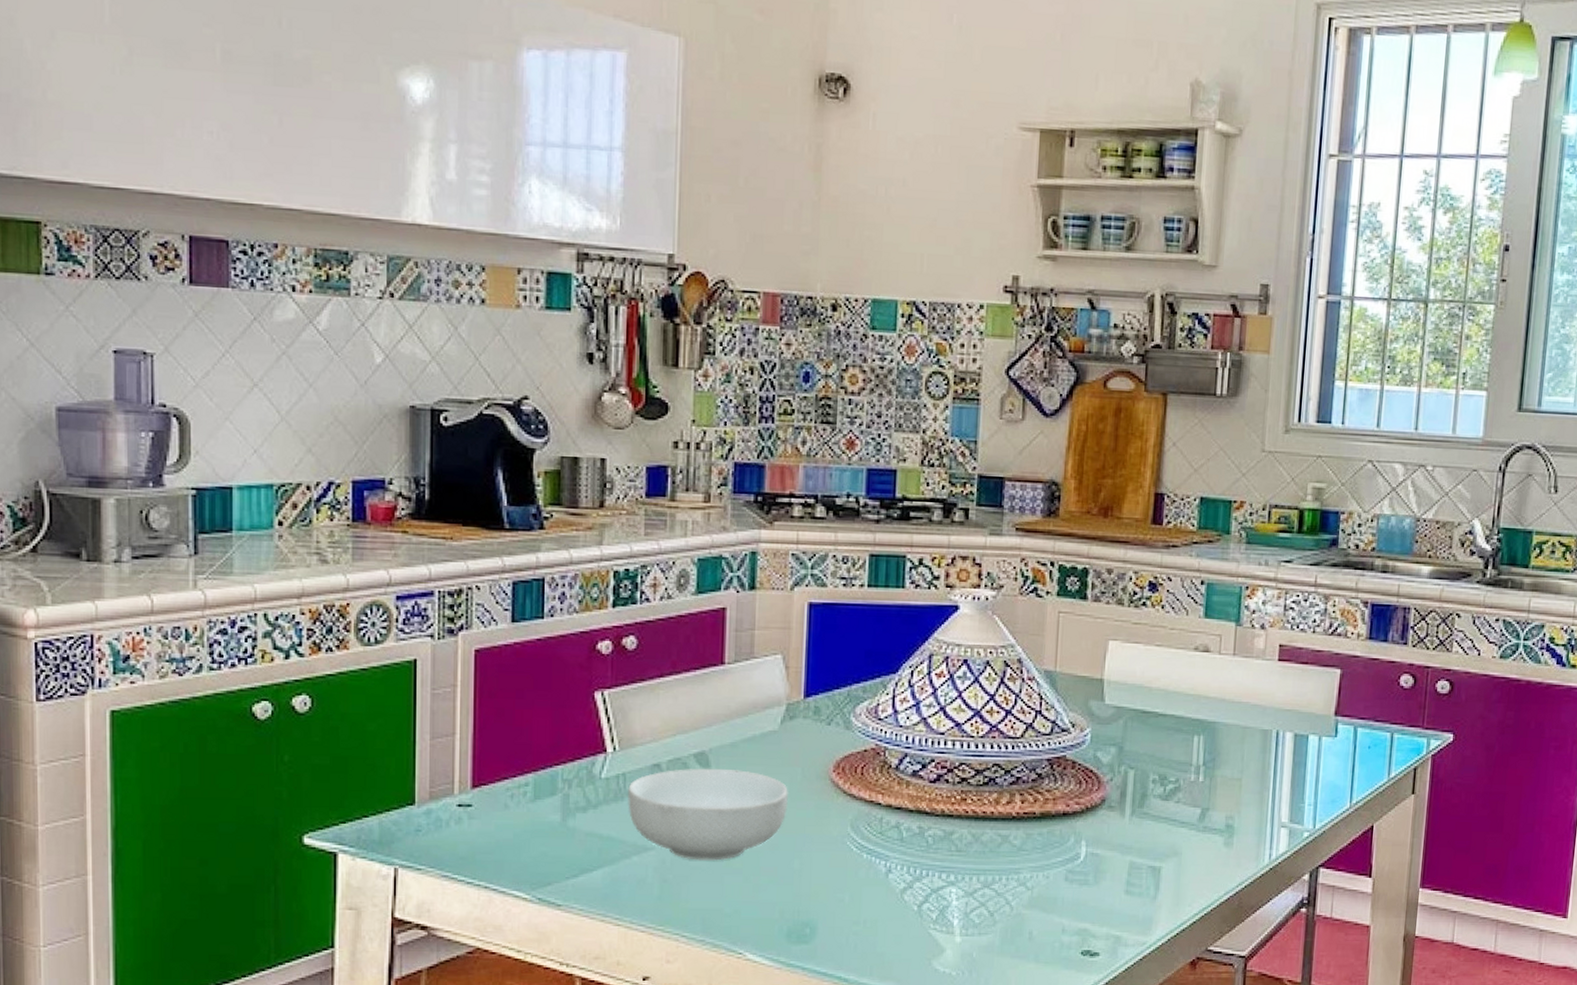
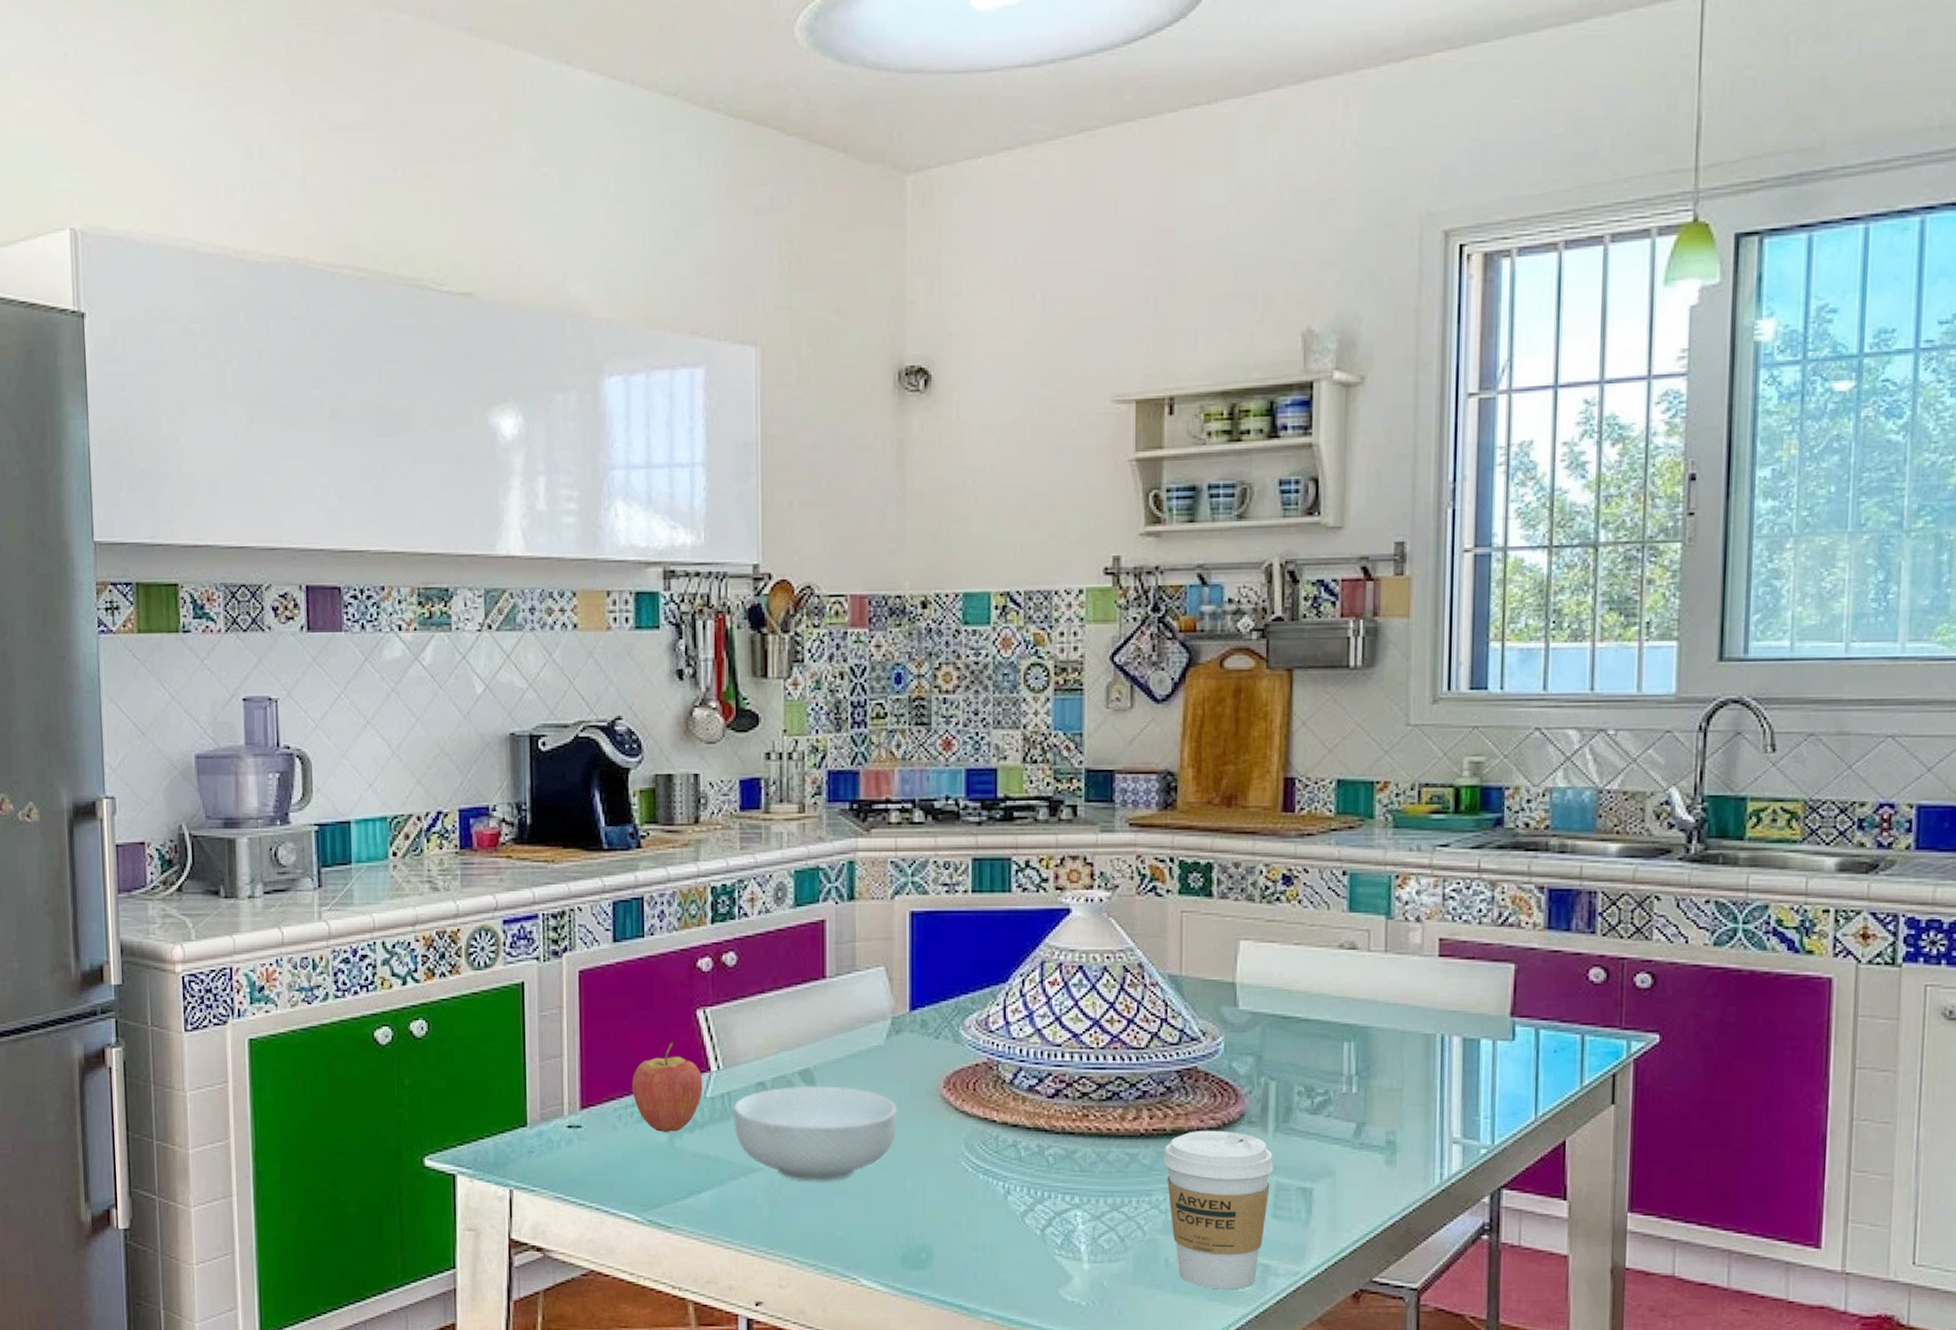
fruit: none [525,722,598,812] -> present [631,1041,703,1132]
coffee cup: none [1031,813,1129,959] -> present [1163,1130,1273,1290]

